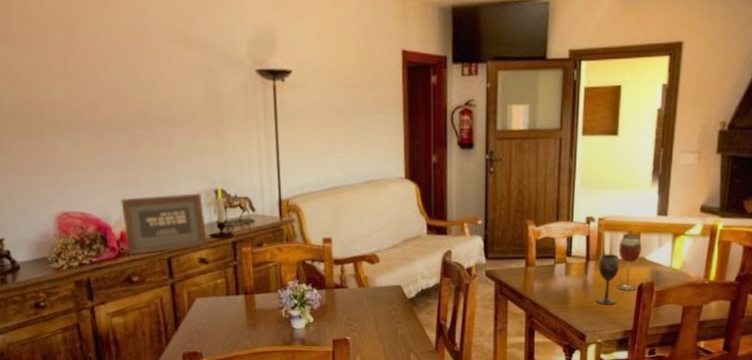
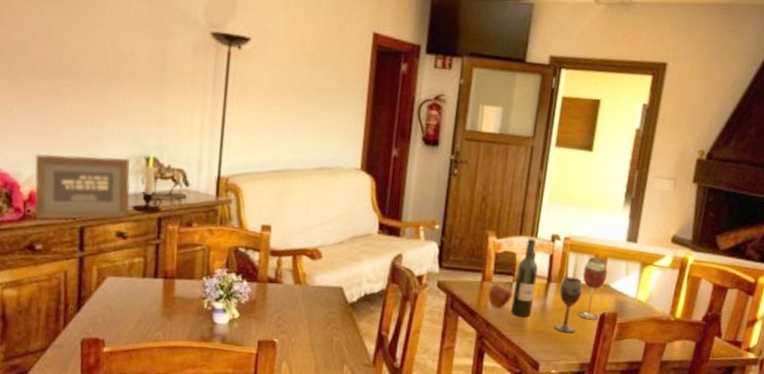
fruit: none [533,266,554,289] -> present [488,283,512,308]
wine bottle: none [555,223,576,295] -> present [511,238,538,318]

